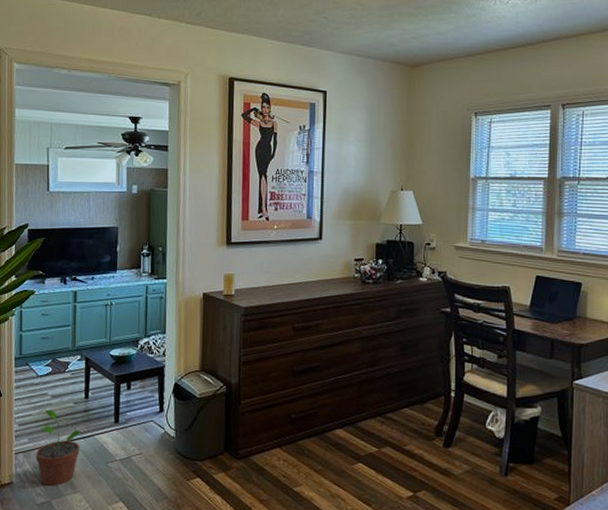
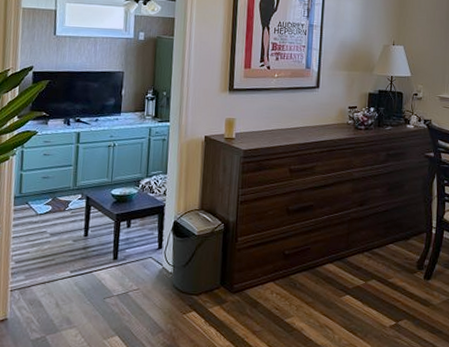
potted plant: present [35,409,83,486] -> none [31,247,81,322]

